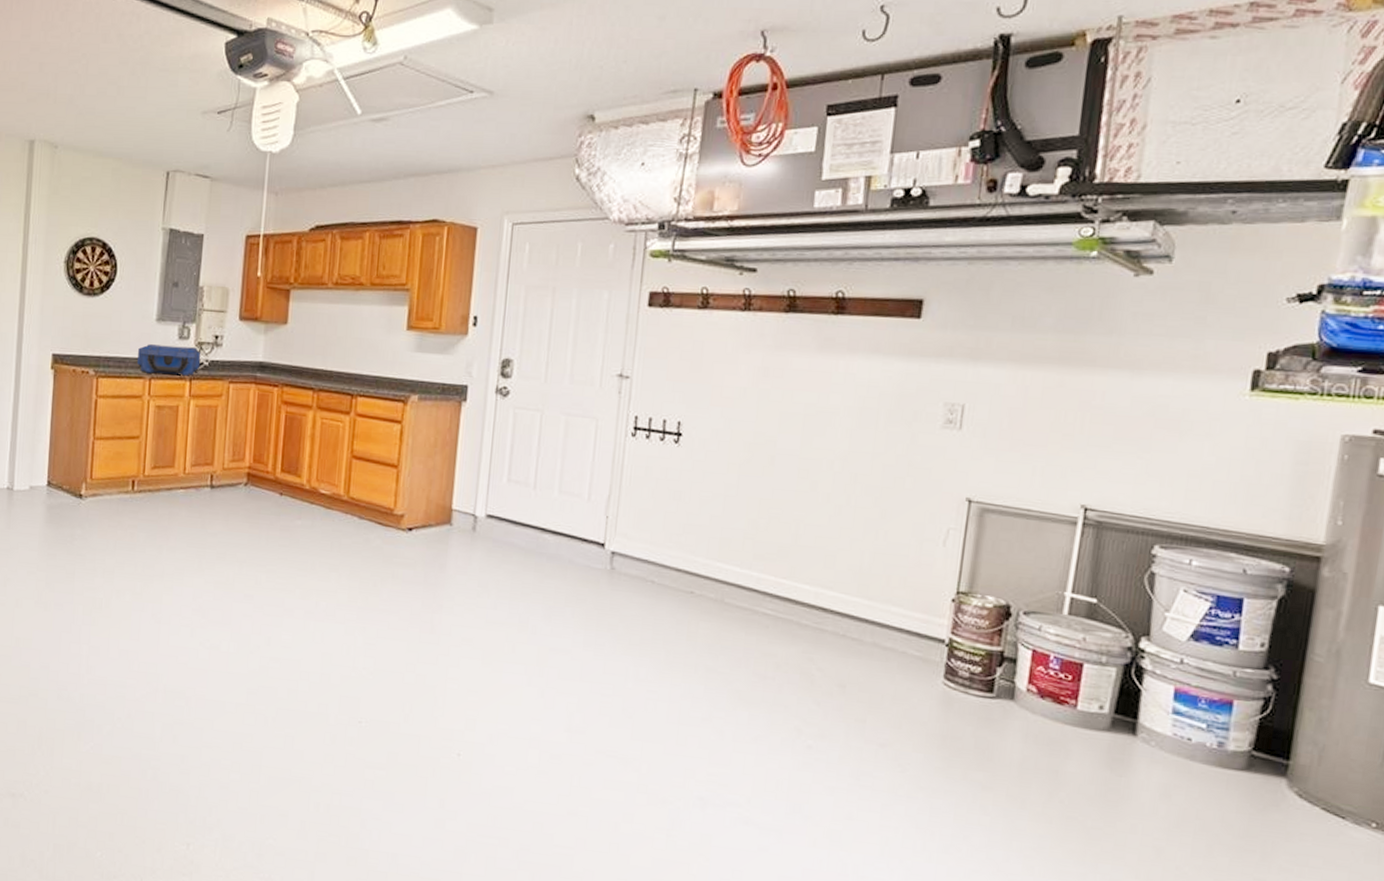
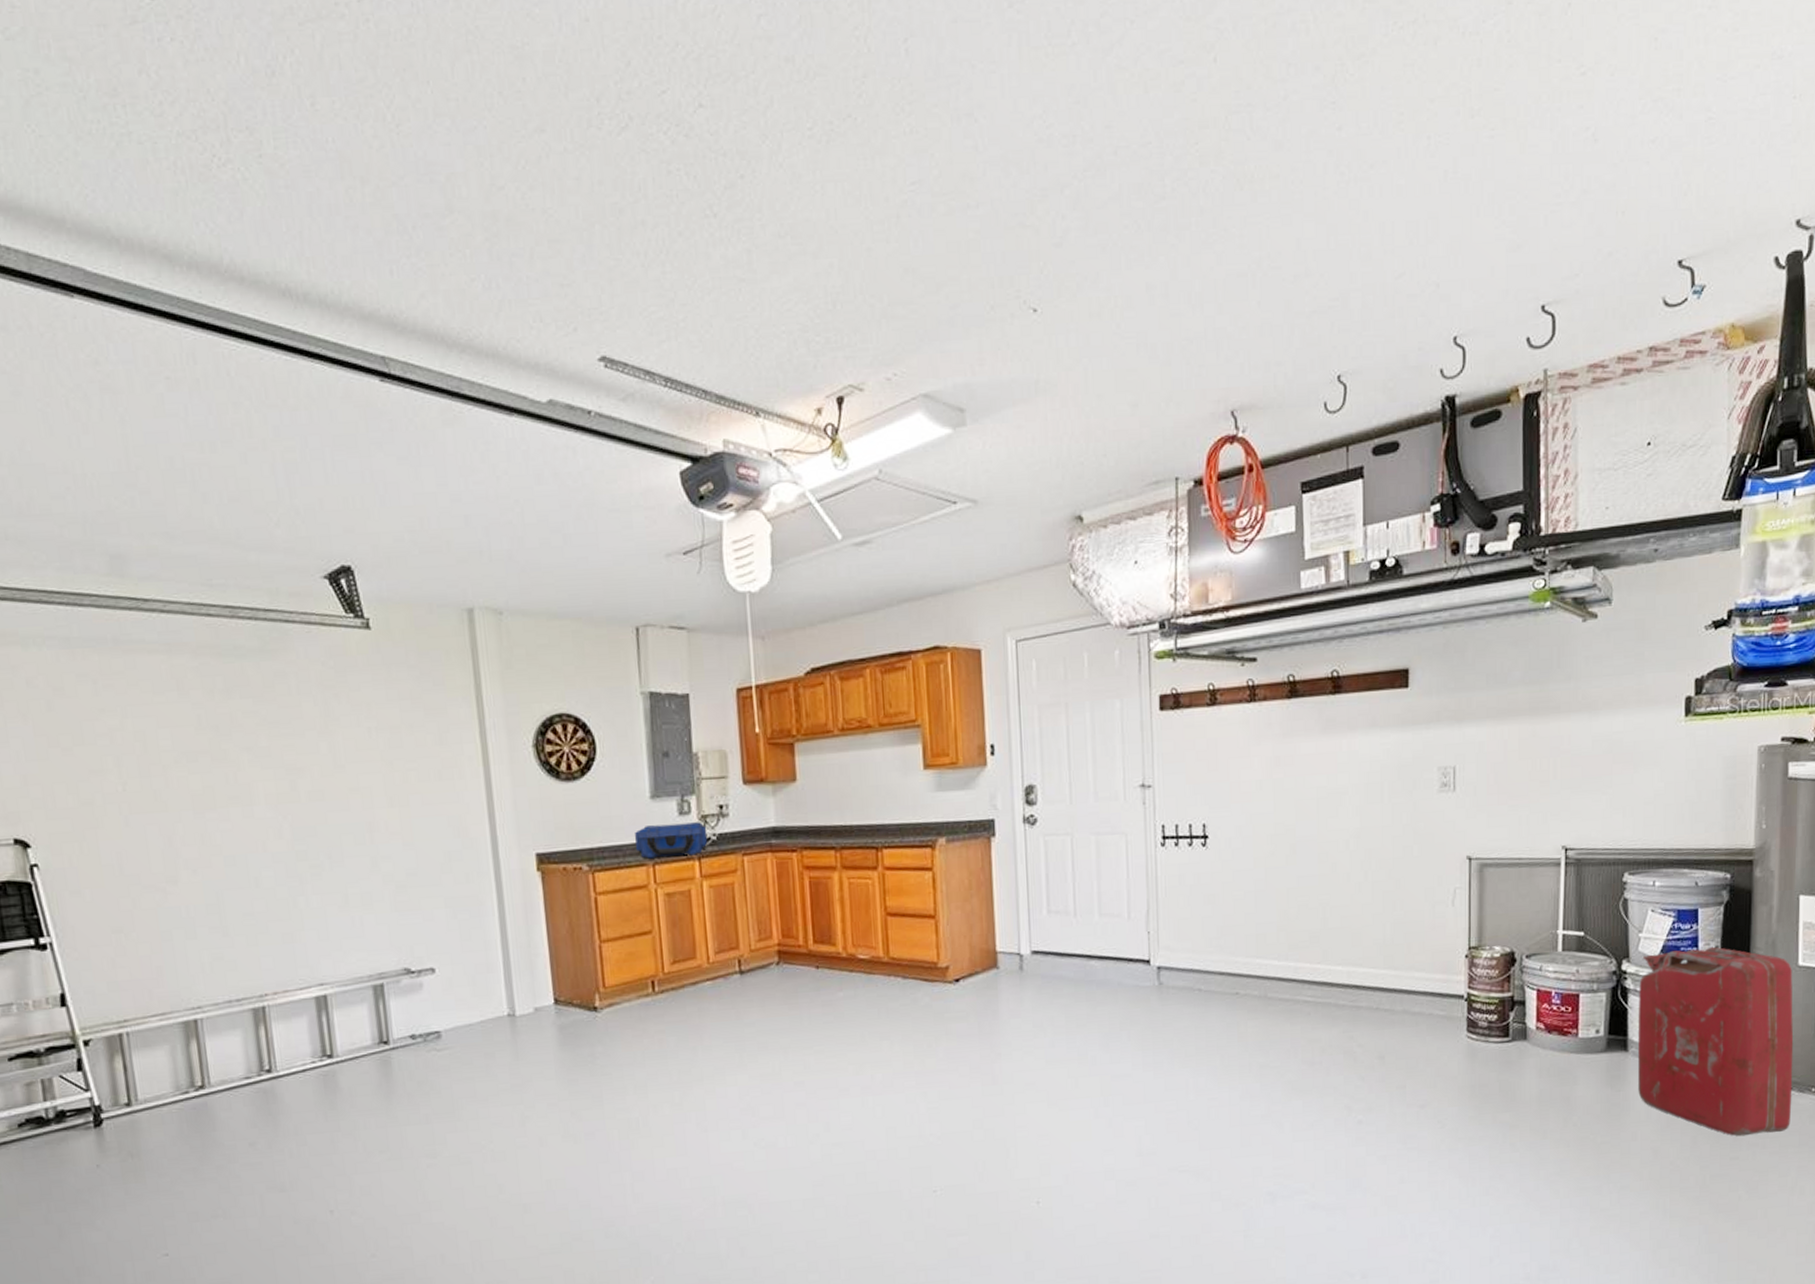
jerry can: none [1144,636,1361,864] -> present [1638,946,1794,1137]

